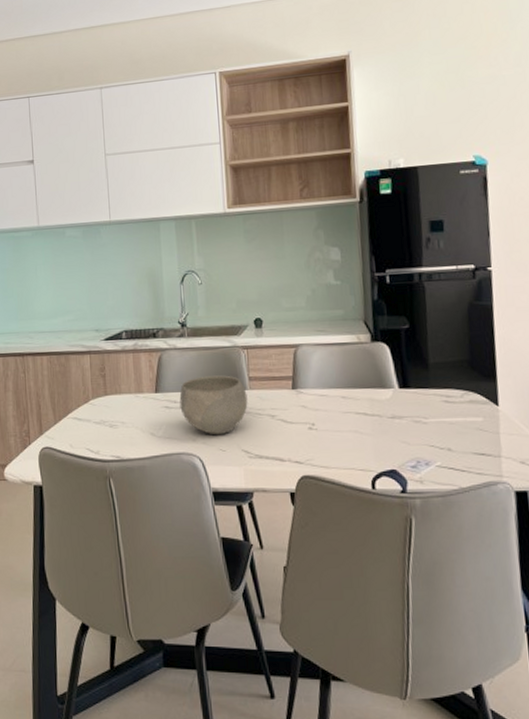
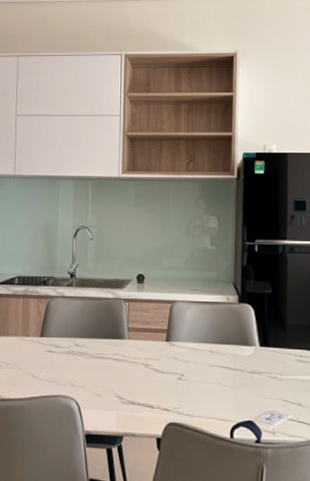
bowl: present [179,375,248,435] -> none [62,324,125,381]

